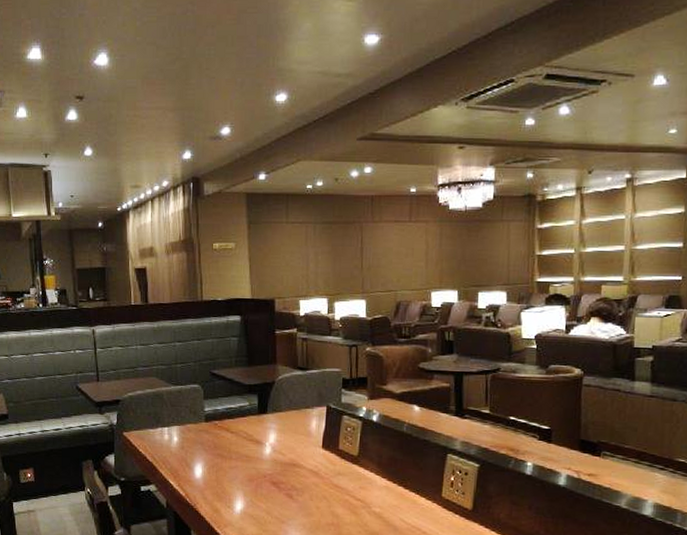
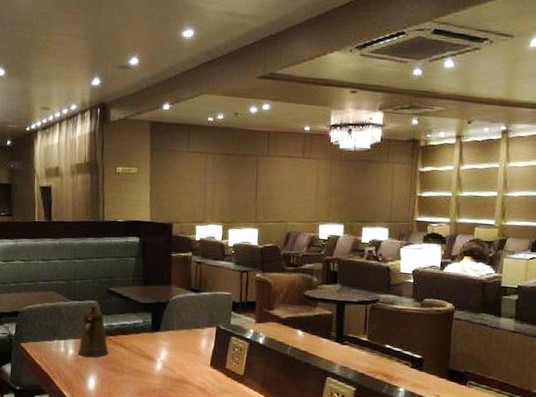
coffee pot: none [183,389,214,444] -> present [79,305,108,358]

